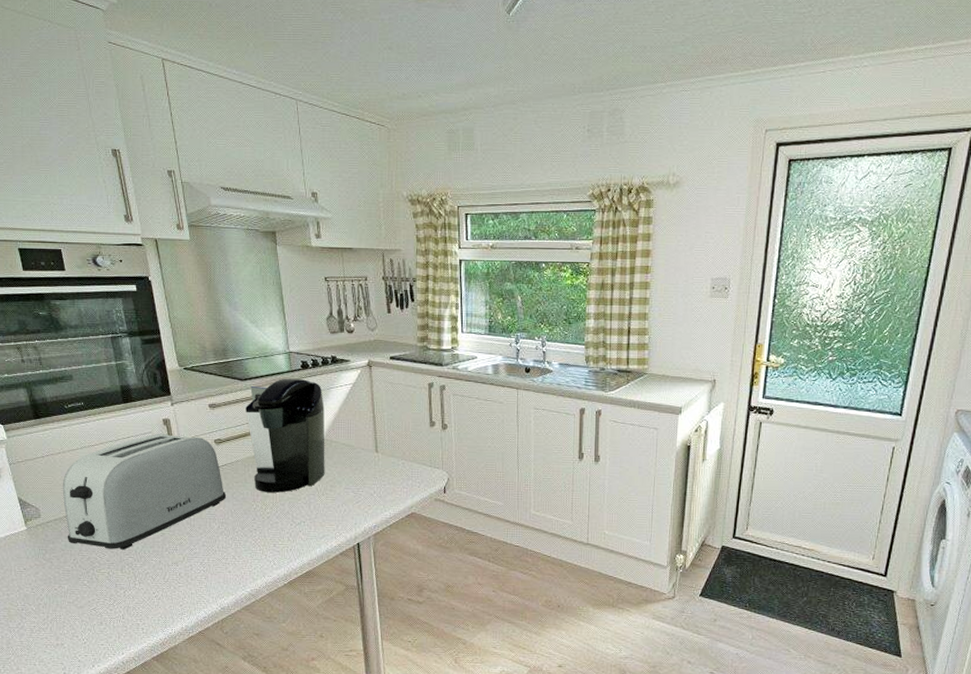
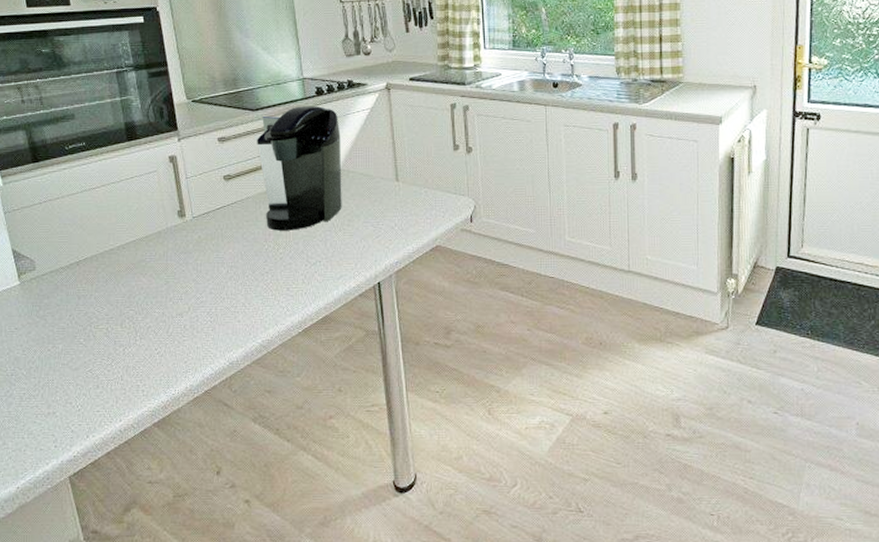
toaster: present [62,433,226,550] -> none [59,171,235,302]

